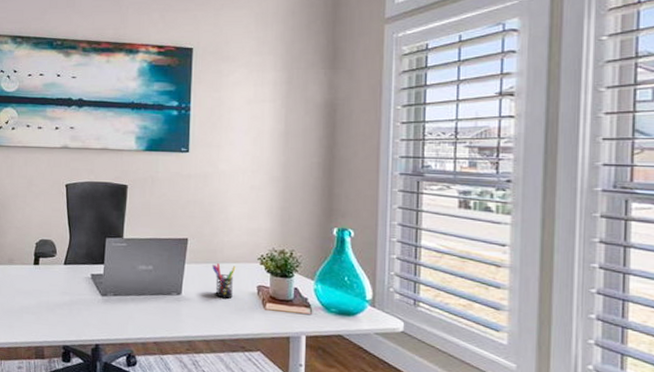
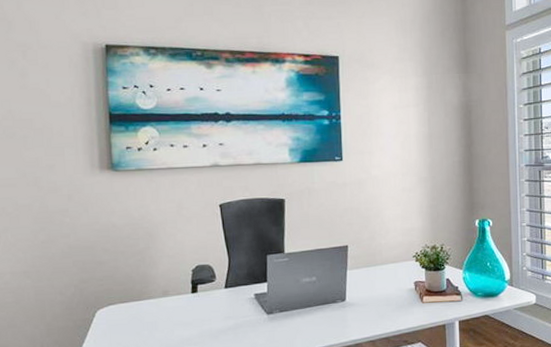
pen holder: present [212,263,236,299] -> none [372,266,394,298]

